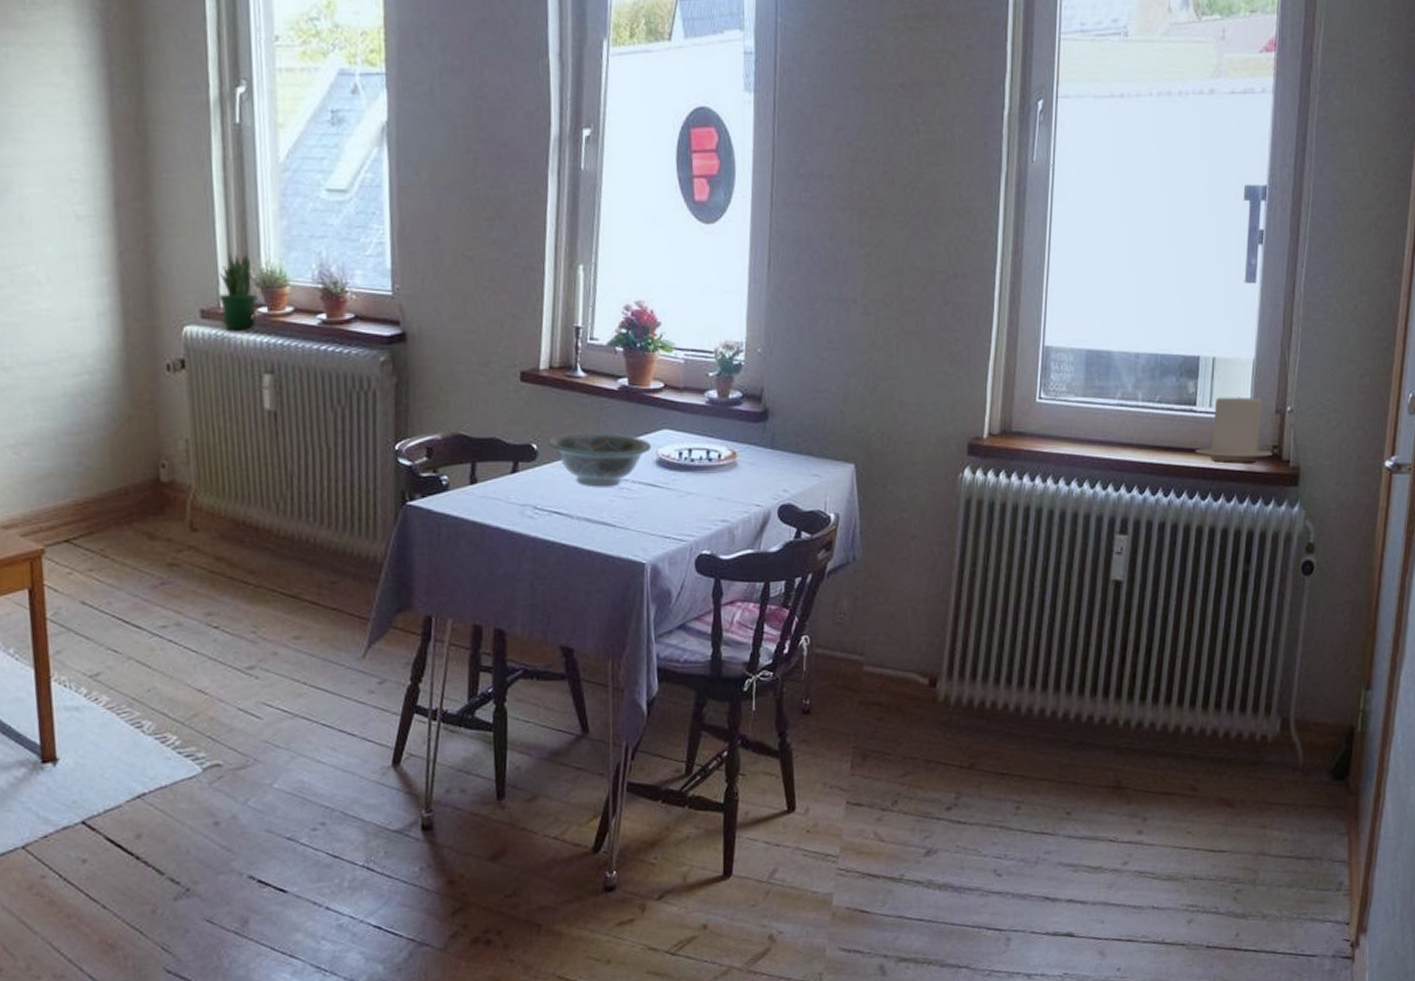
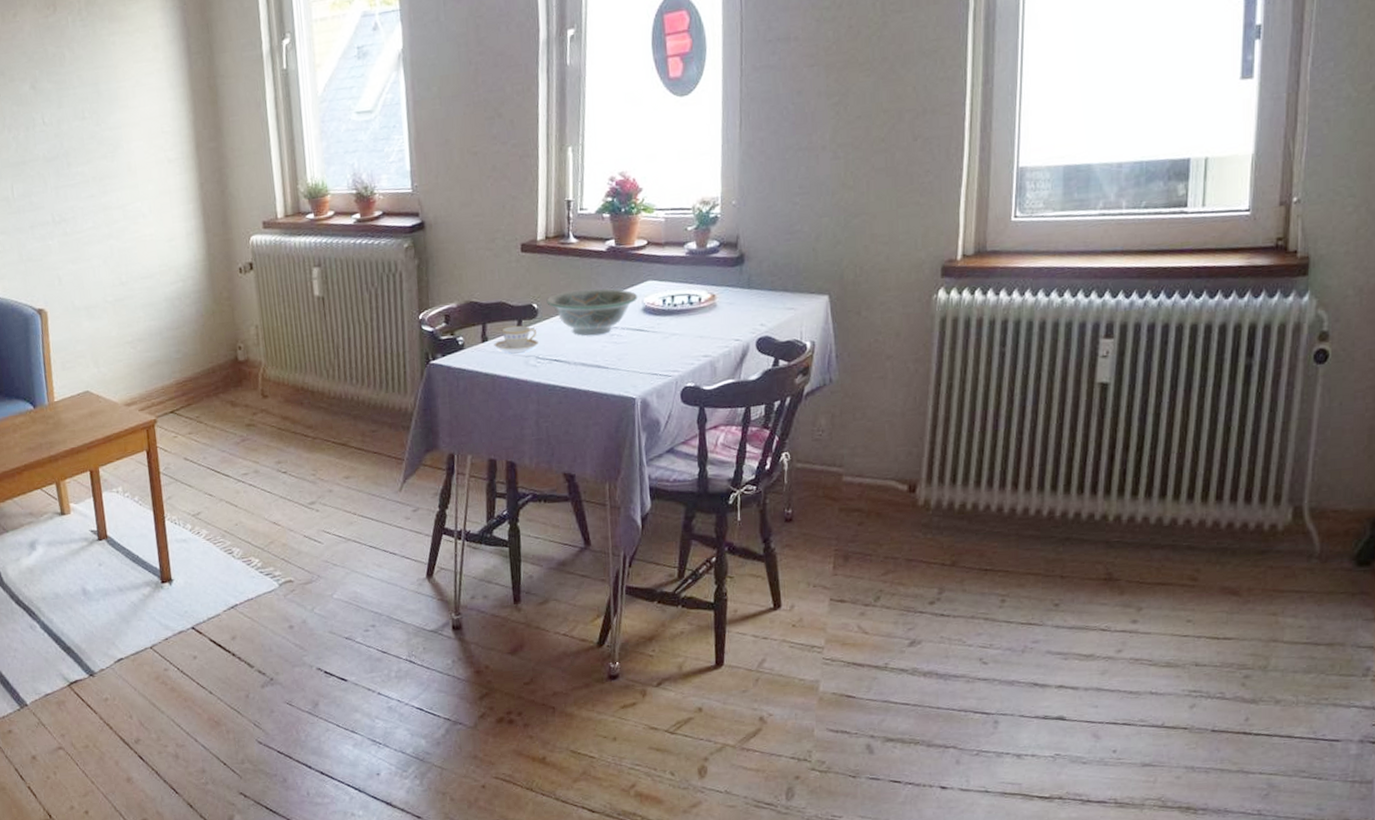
planter: present [218,252,257,329] -> none [276,171,306,235]
teacup: none [484,467,537,501] -> present [494,325,538,354]
candle: present [1196,397,1273,462] -> none [1188,192,1278,259]

